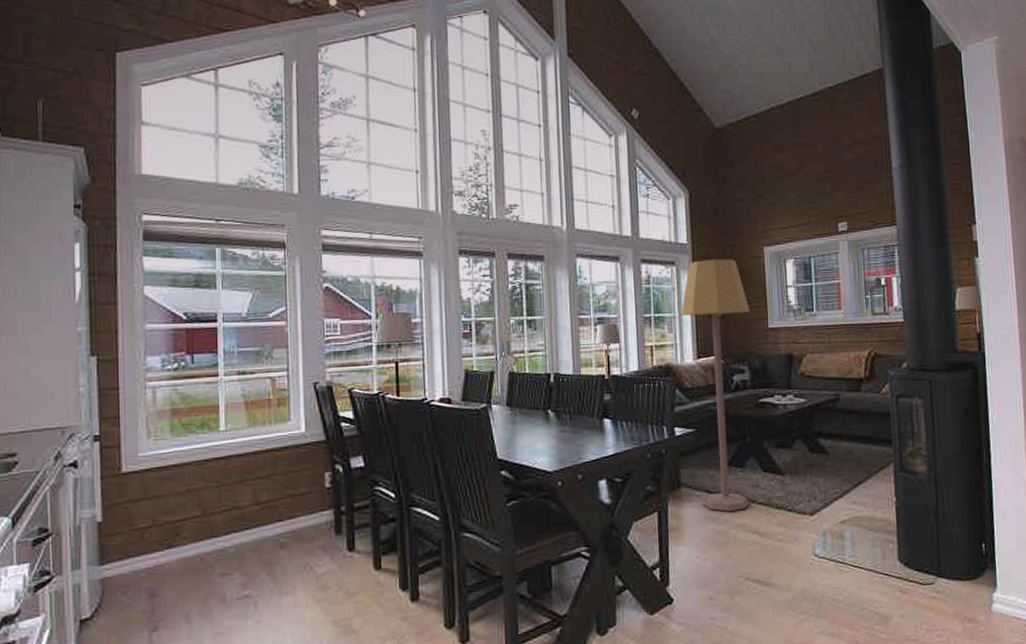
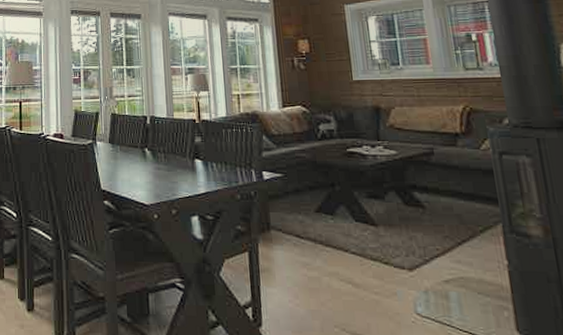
lamp: present [681,258,750,512] -> none [265,16,342,258]

